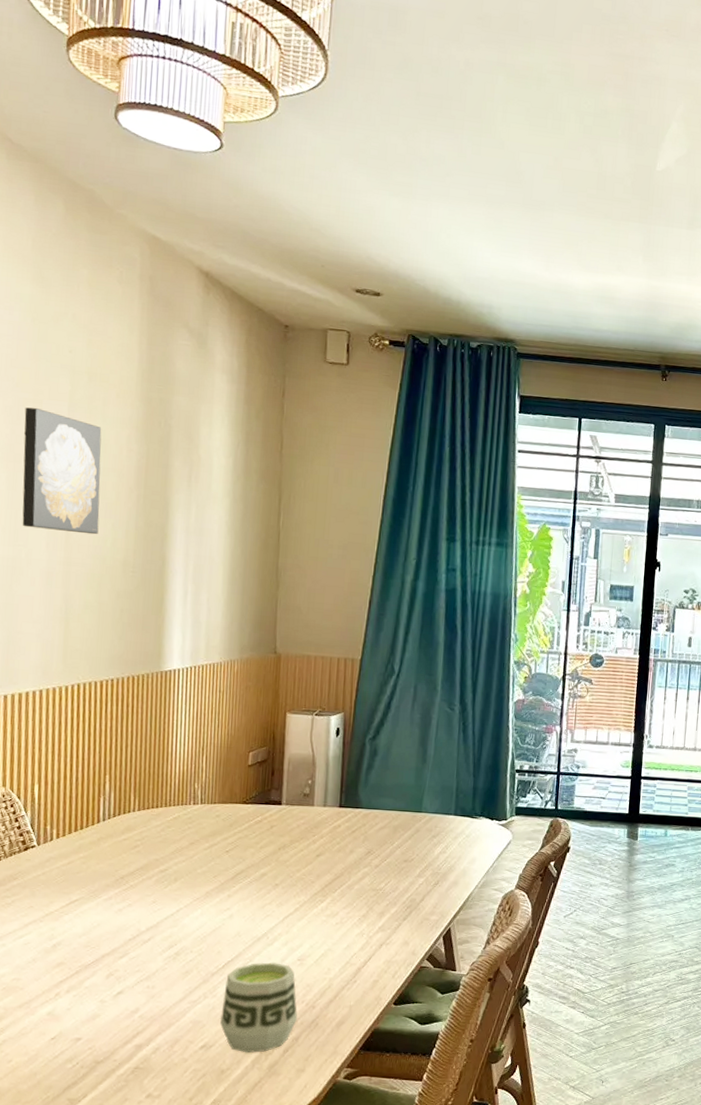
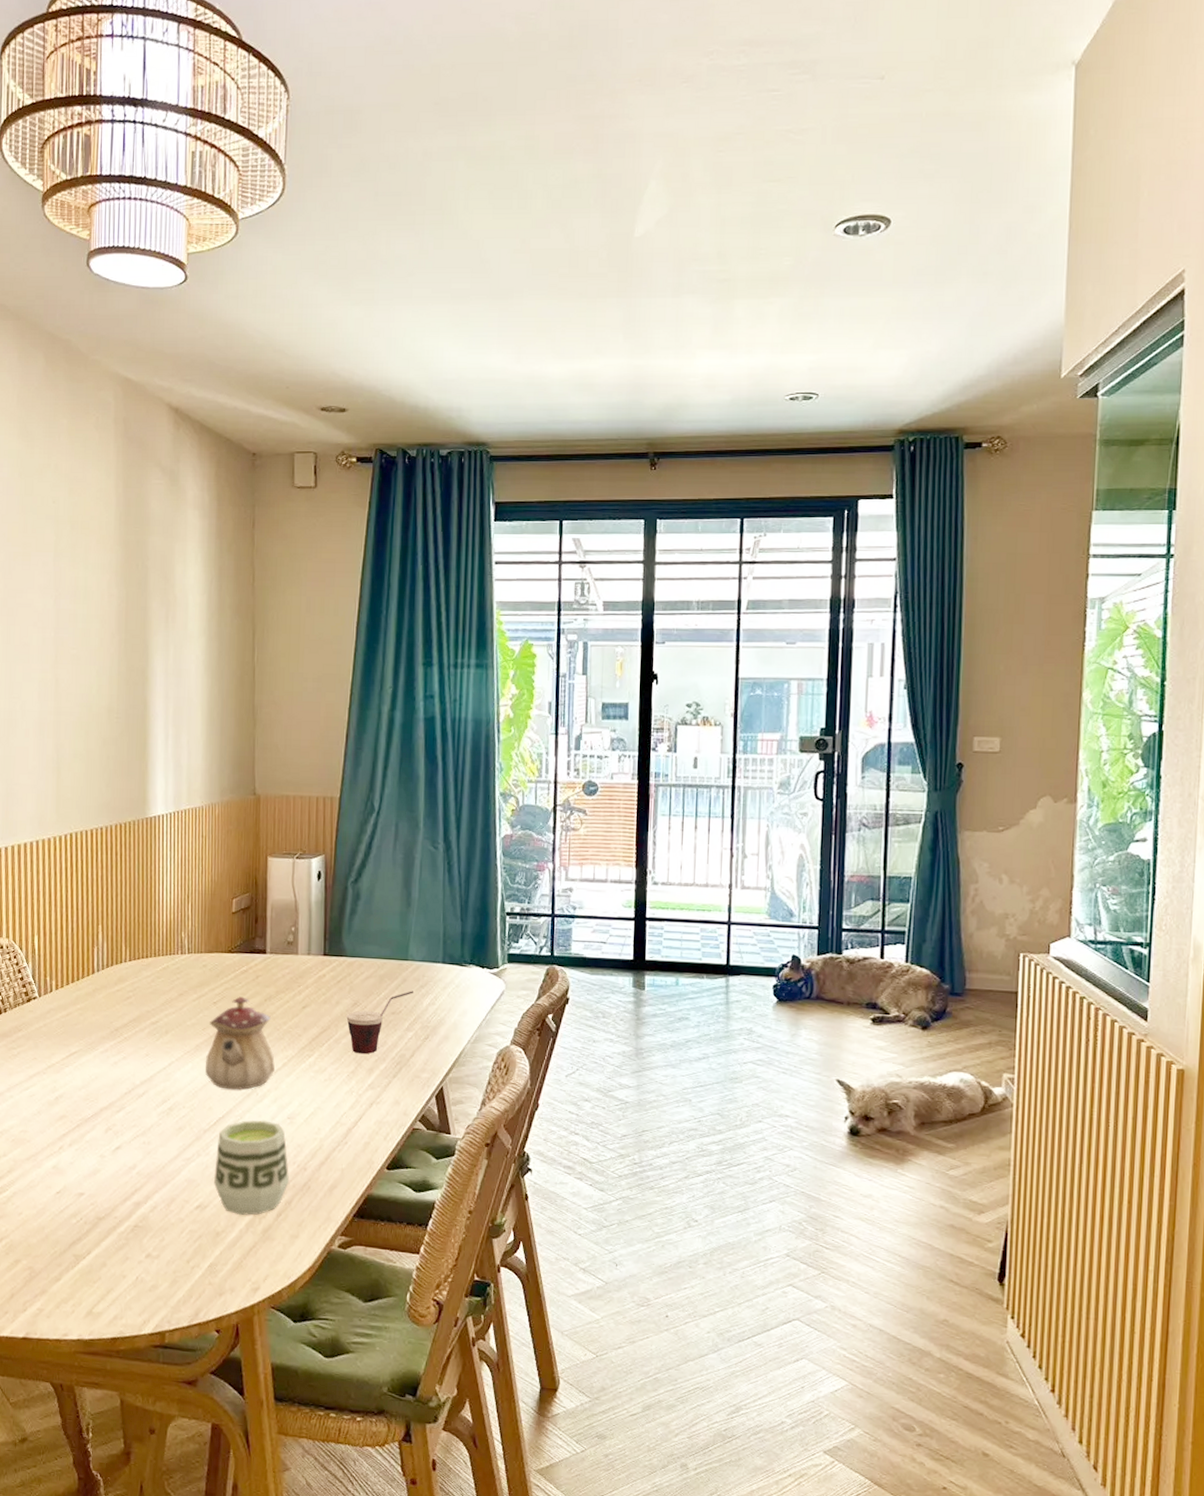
wall art: present [22,407,102,535] -> none [15,561,85,683]
teapot: none [215,845,287,935] -> present [205,996,276,1090]
cup: none [360,840,426,899] -> present [346,991,413,1054]

